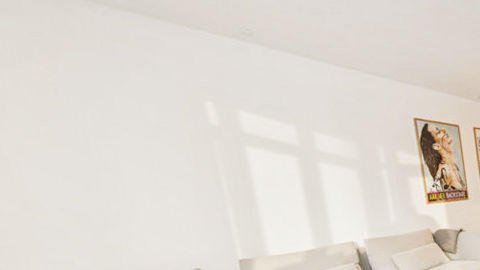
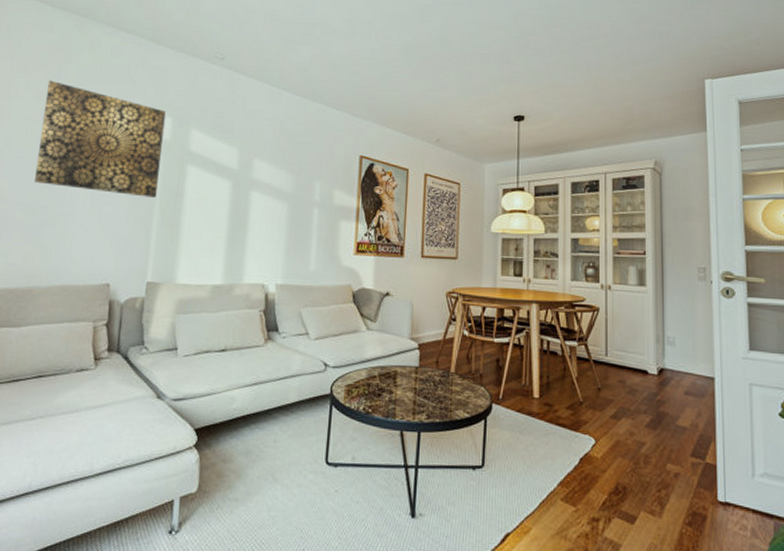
wall art: none [43,73,222,187] -> present [34,80,166,198]

